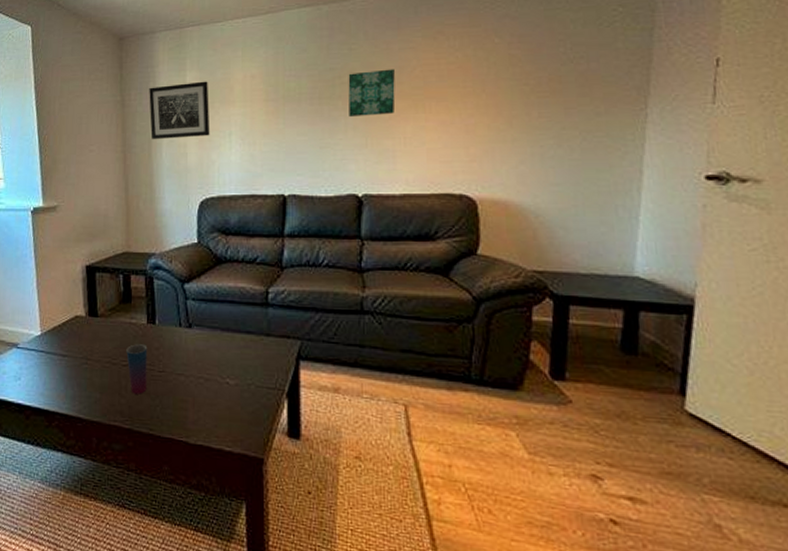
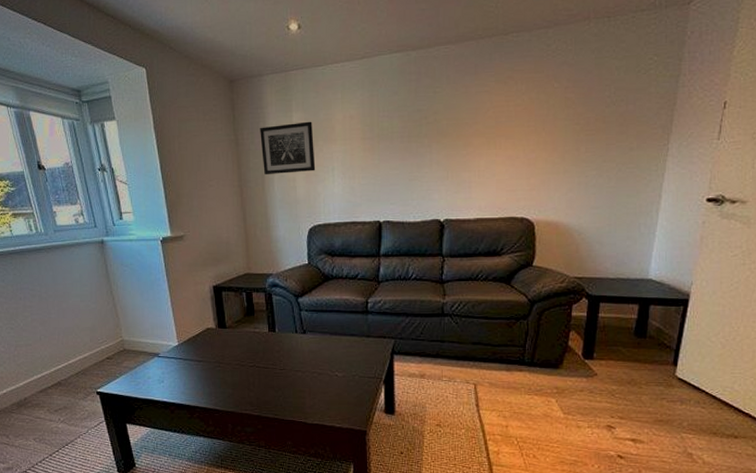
cup: present [126,344,148,394] -> none [252,349,271,388]
wall art: present [348,69,395,118] -> none [433,110,472,154]

